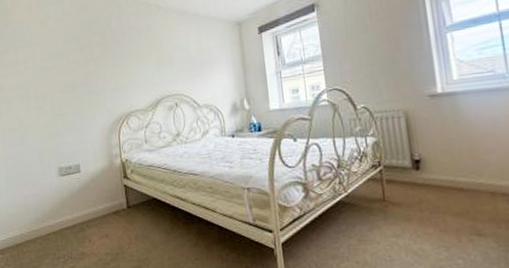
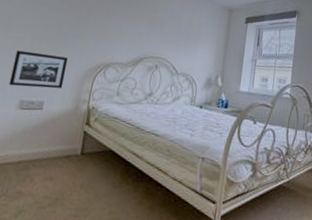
picture frame: none [41,116,93,156] -> present [9,50,68,89]

